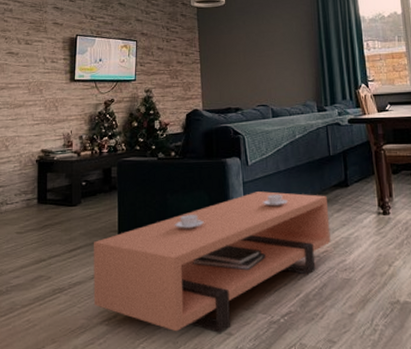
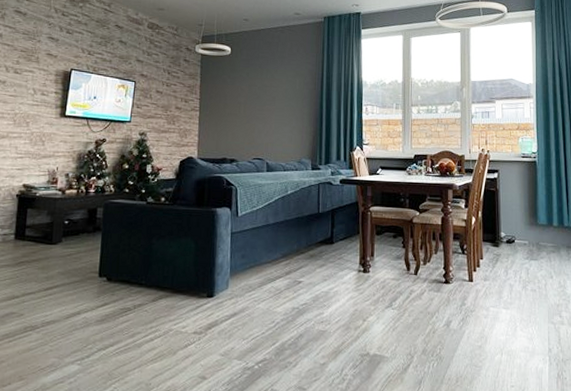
coffee table: present [93,191,331,333] -> none [66,242,312,377]

